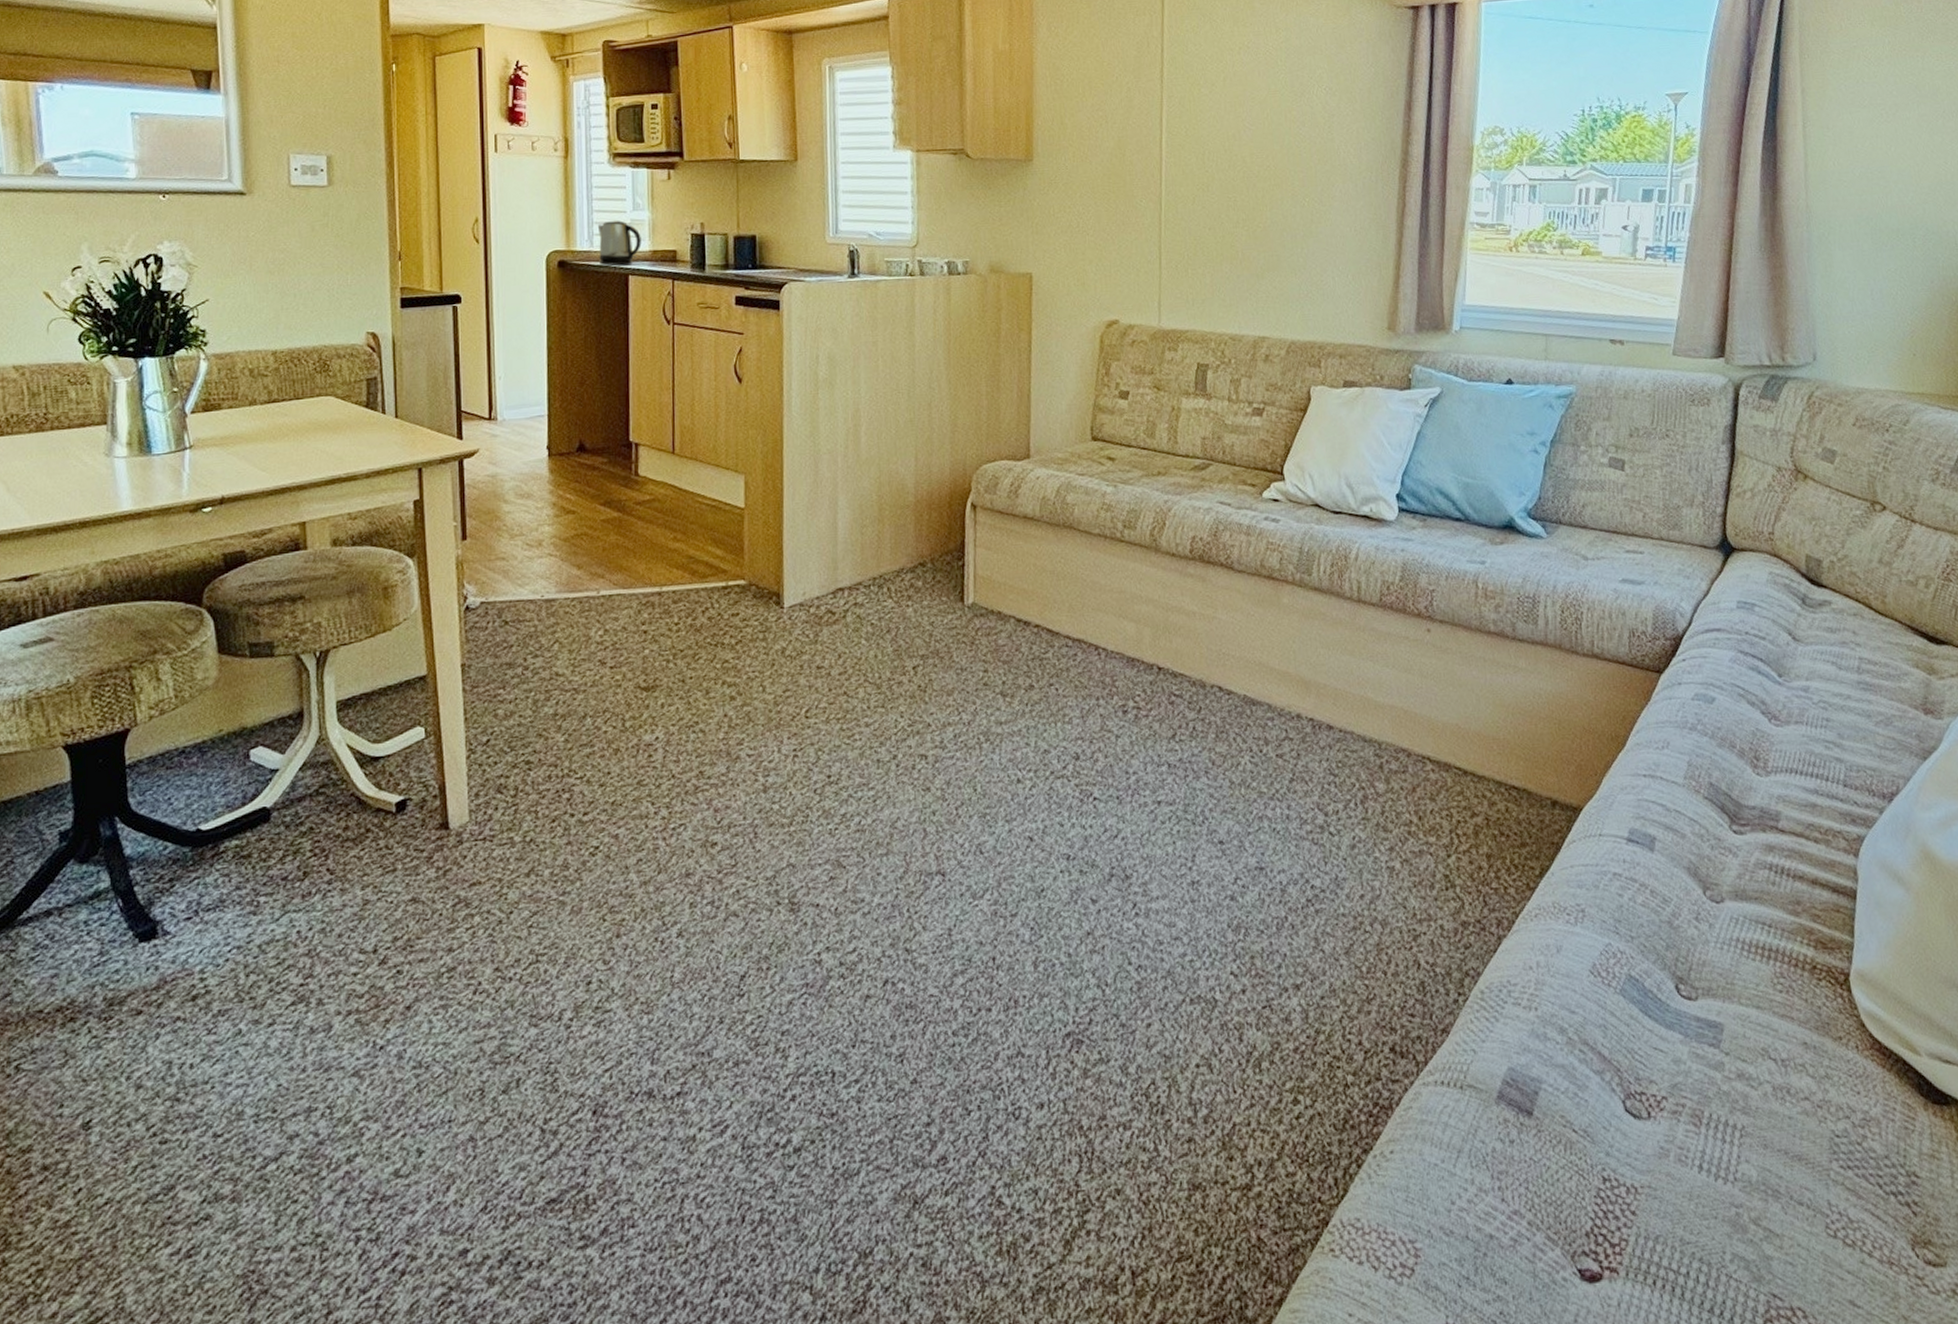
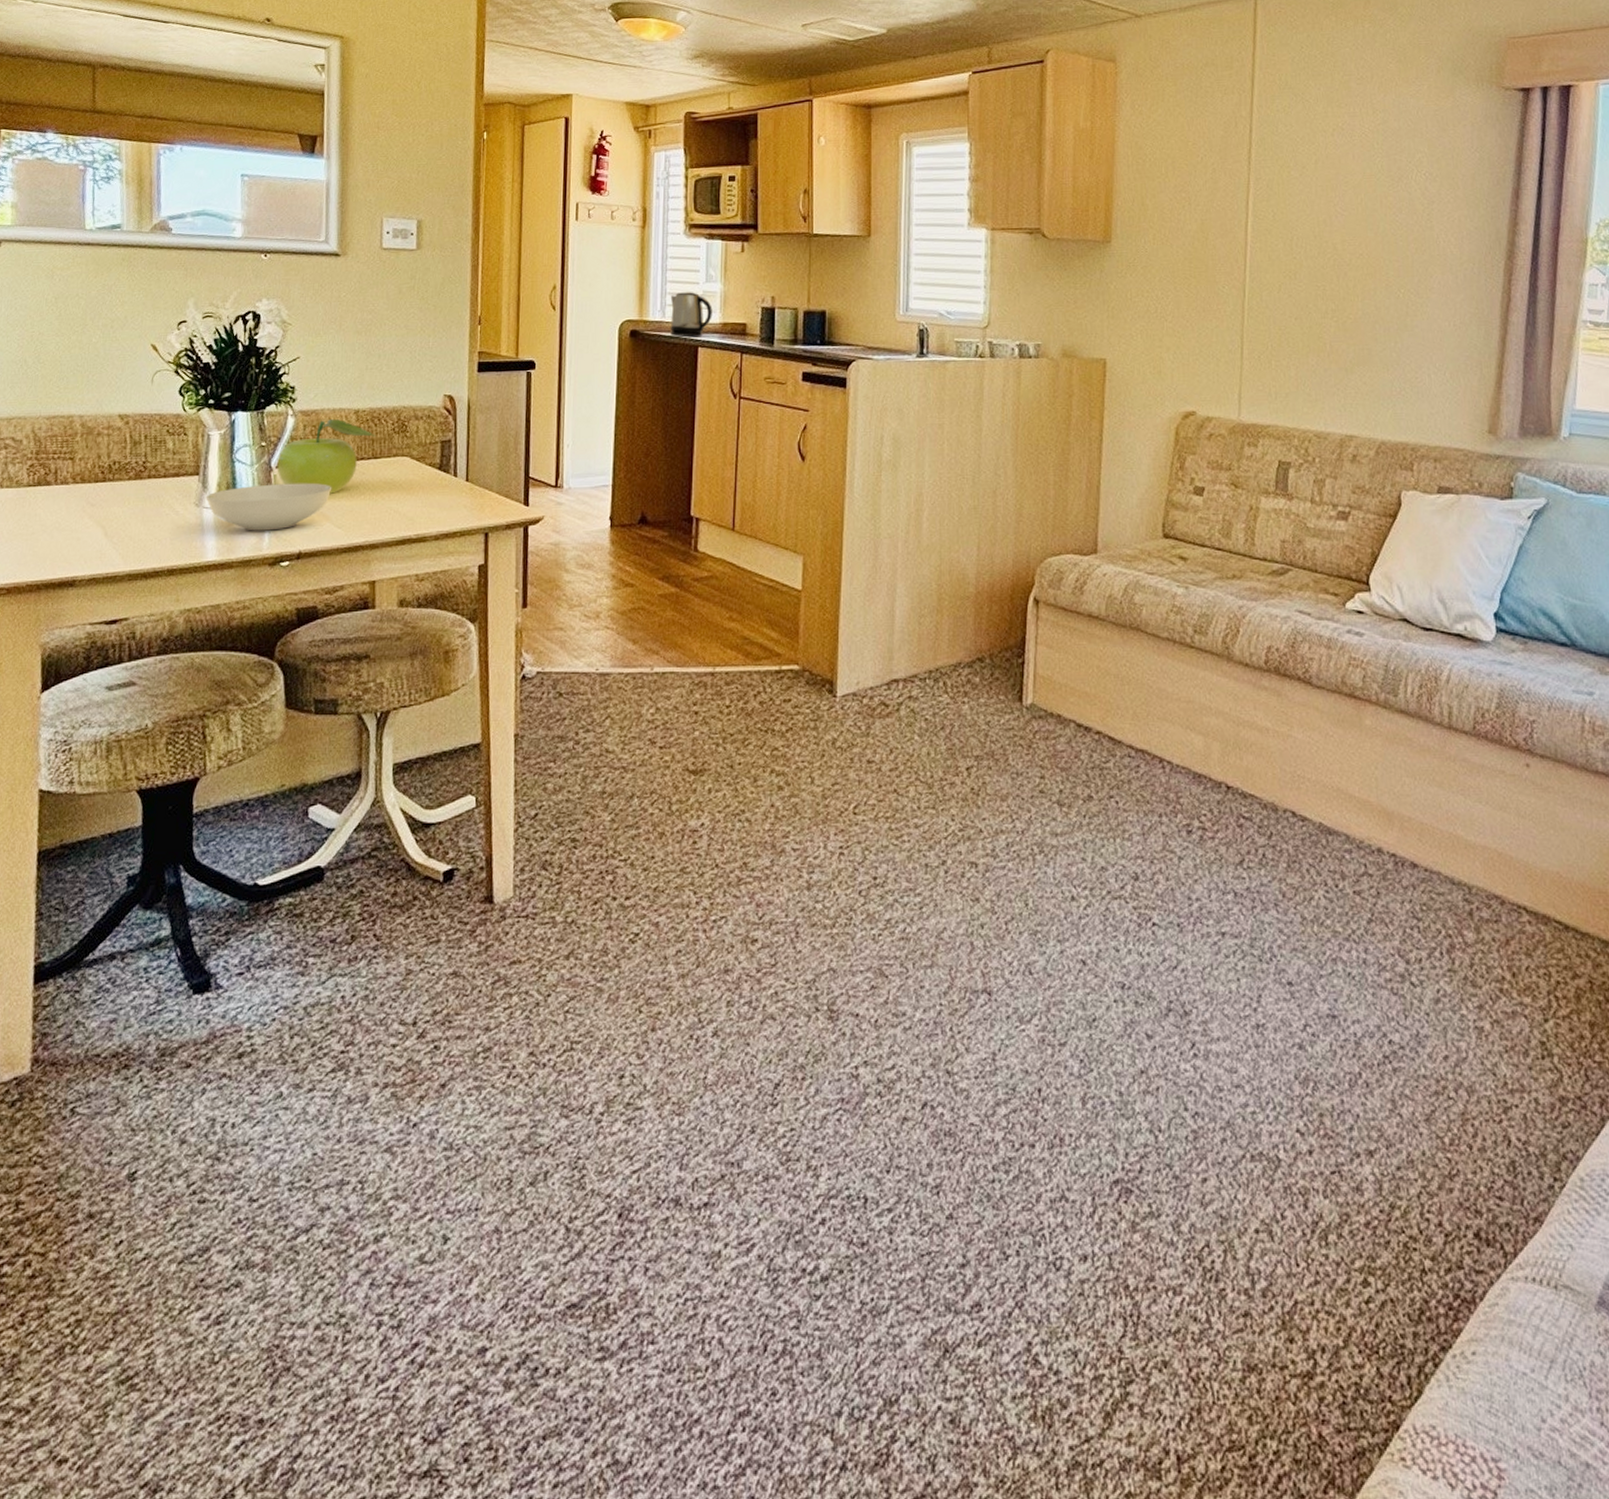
bowl: none [116,427,253,479] -> present [205,483,332,531]
fruit: none [192,361,297,437] -> present [277,419,376,494]

